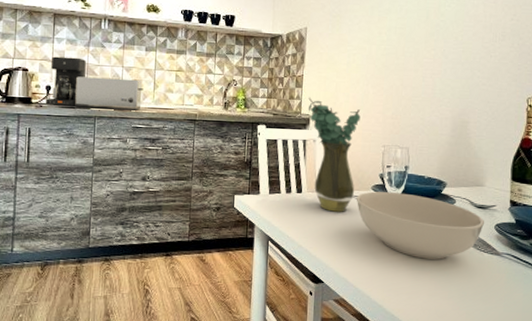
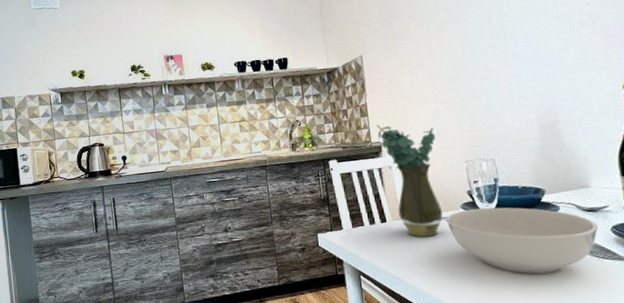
coffee maker: present [45,56,86,107] -> none [123,125,156,174]
toaster: present [75,76,144,112] -> none [147,136,212,173]

